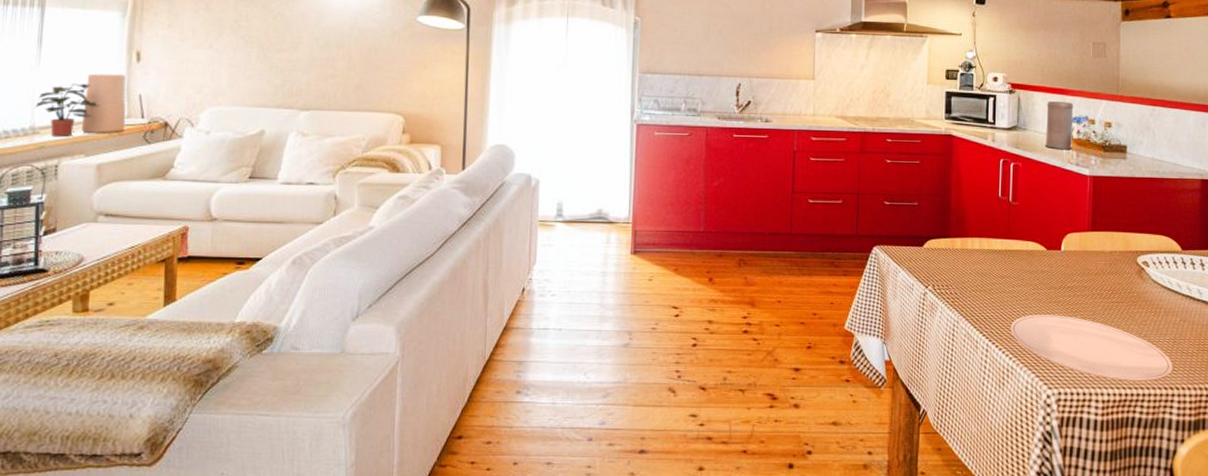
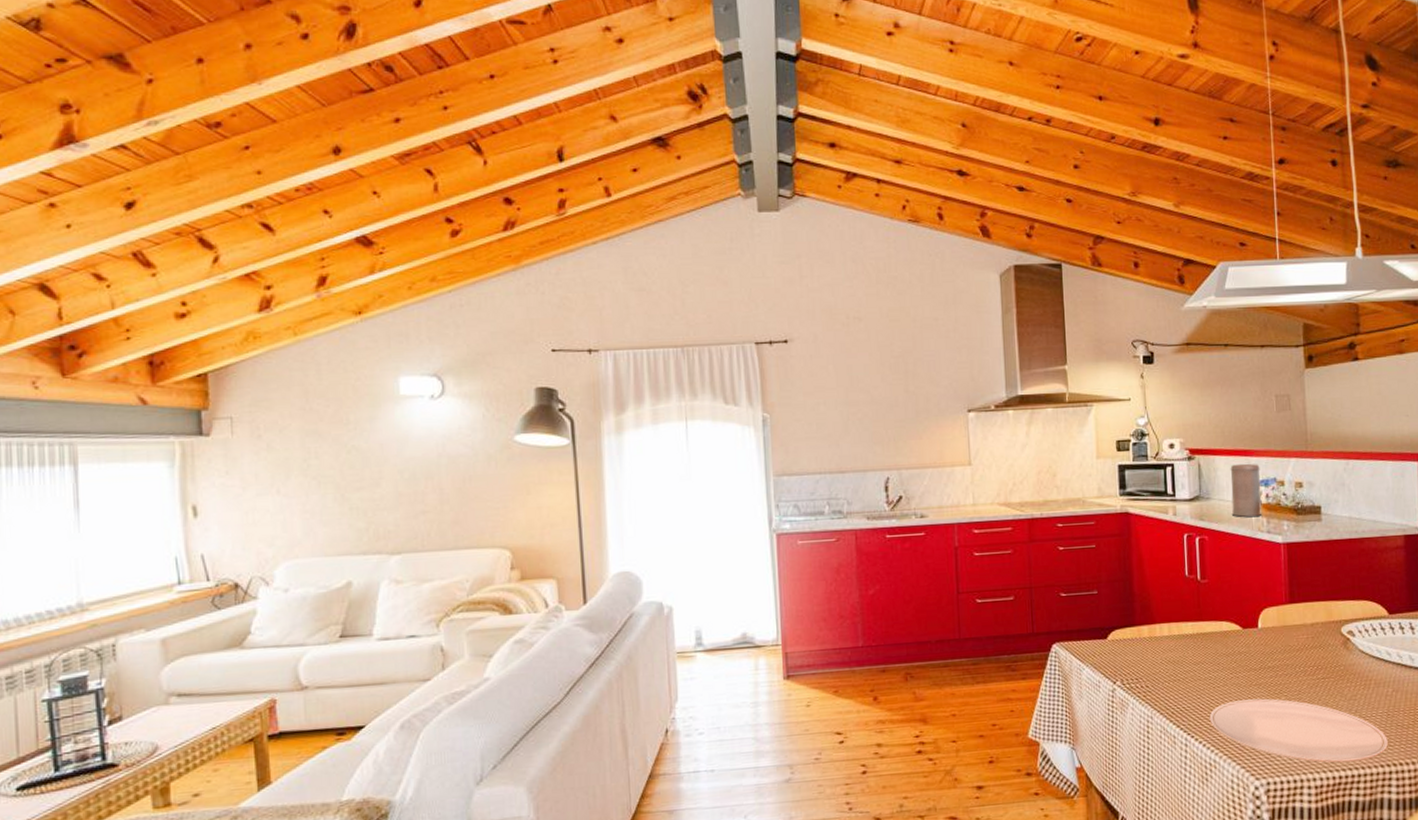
potted plant: present [36,84,101,136] -> none [81,548,158,611]
vase: present [82,73,127,133] -> none [137,533,189,604]

